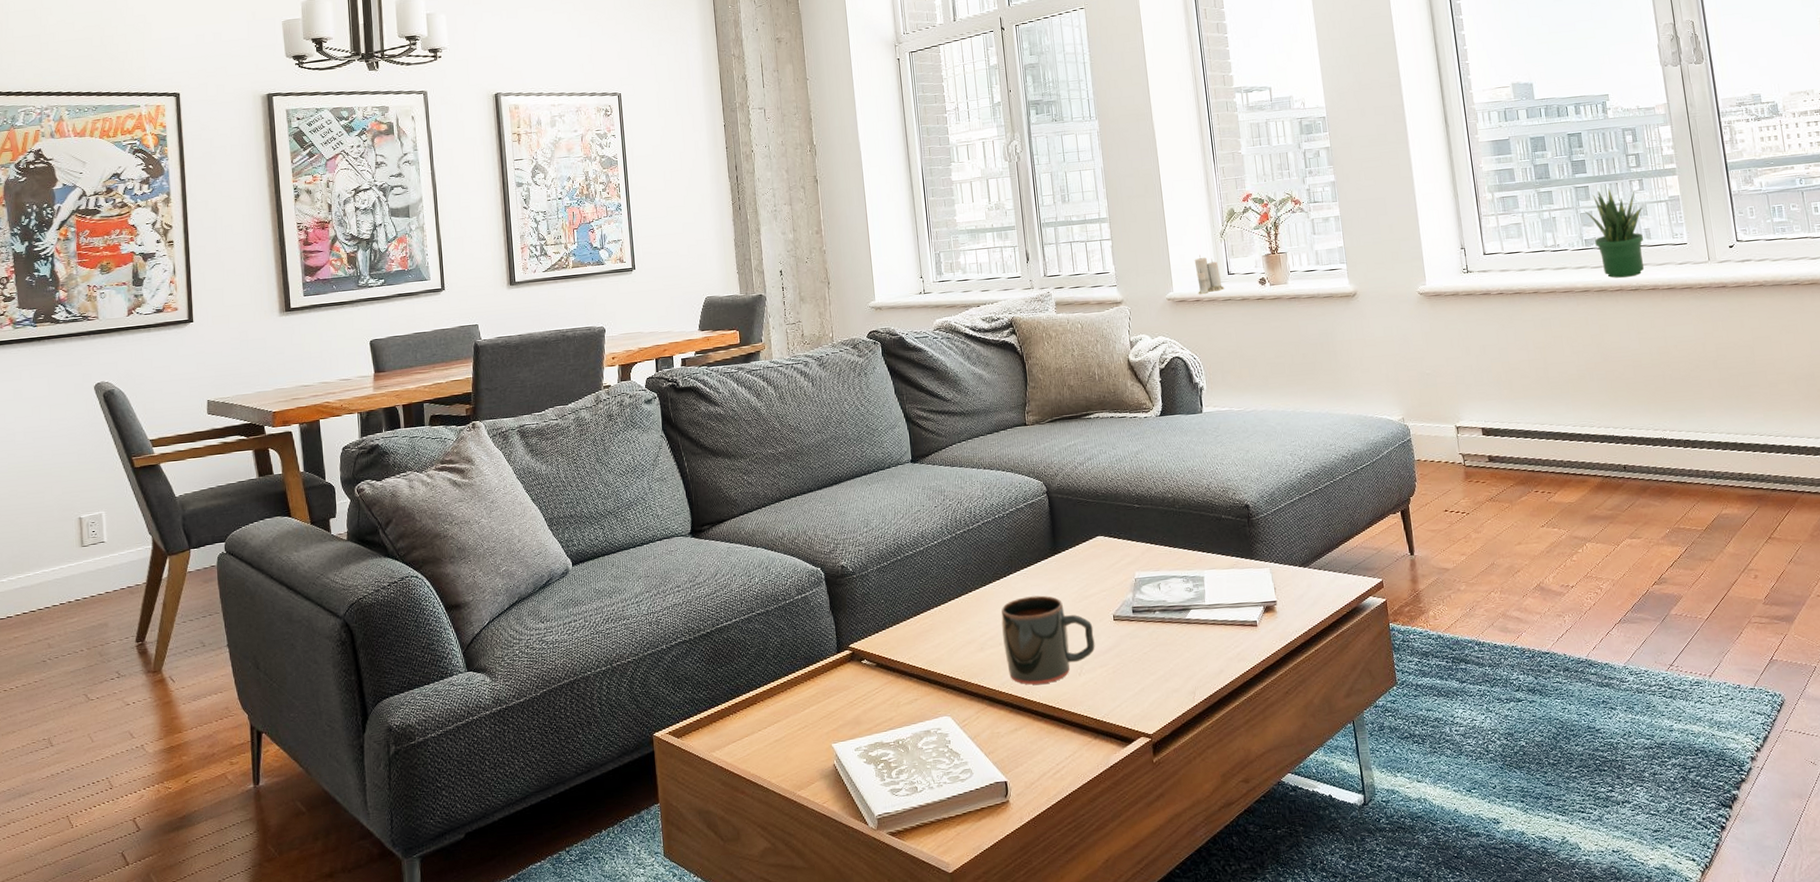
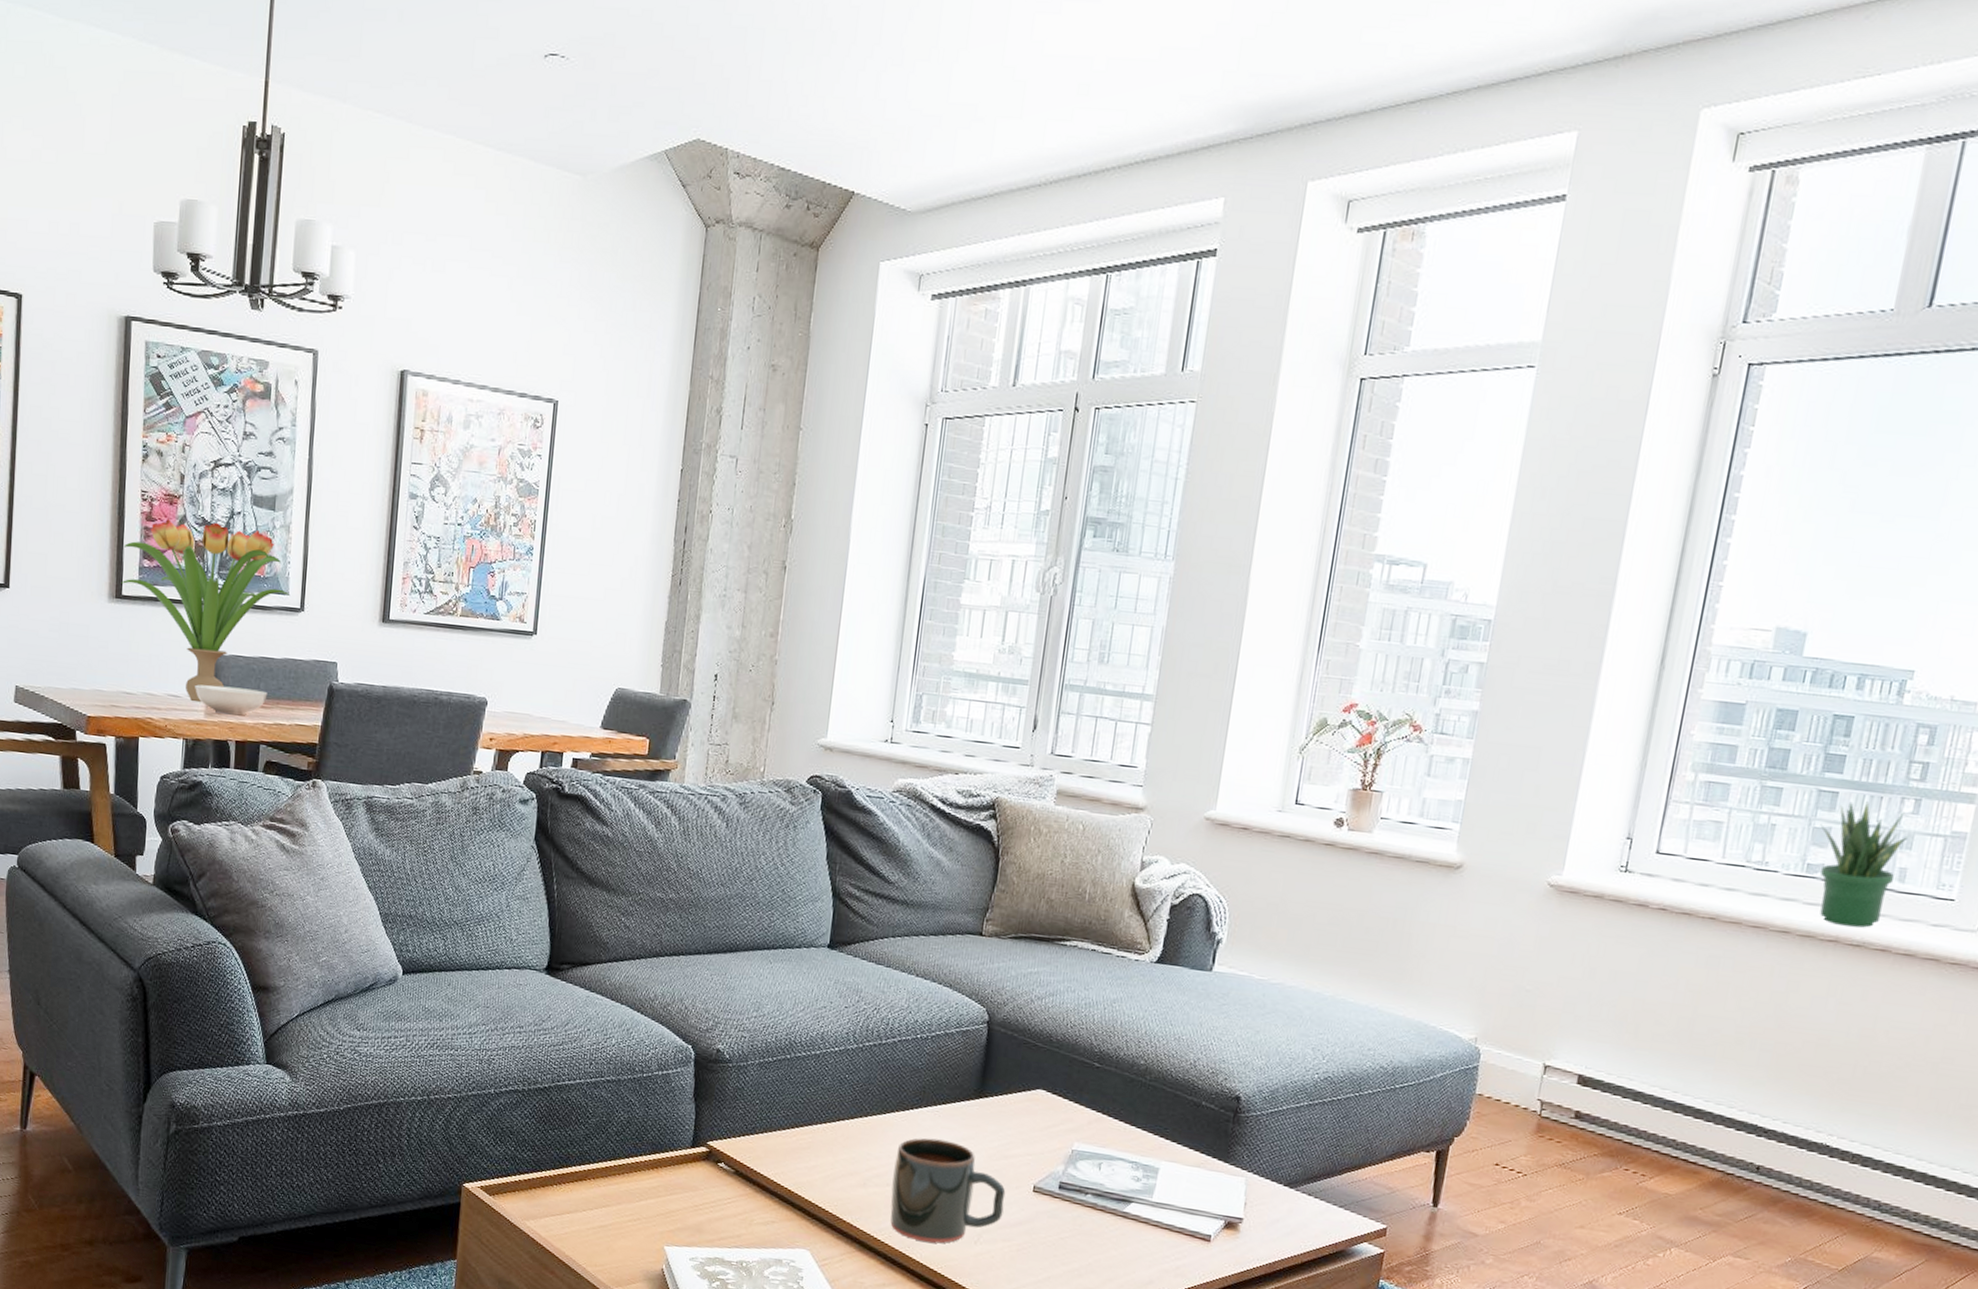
flower arrangement: none [287,234,432,381] -> present [121,519,290,703]
bowl: none [362,359,424,386] -> present [195,684,268,716]
candle: present [1194,255,1225,295] -> none [1248,770,1286,823]

